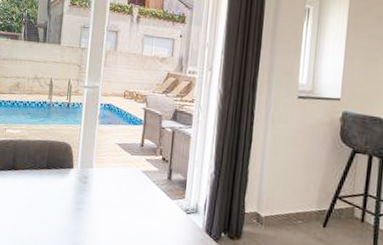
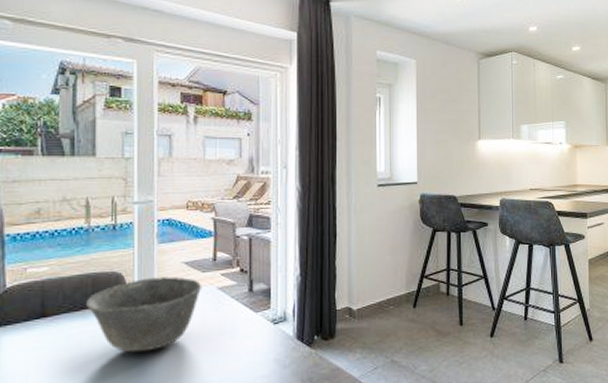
bowl: none [43,152,130,214] -> present [86,276,202,353]

